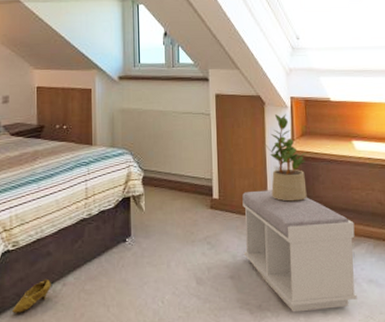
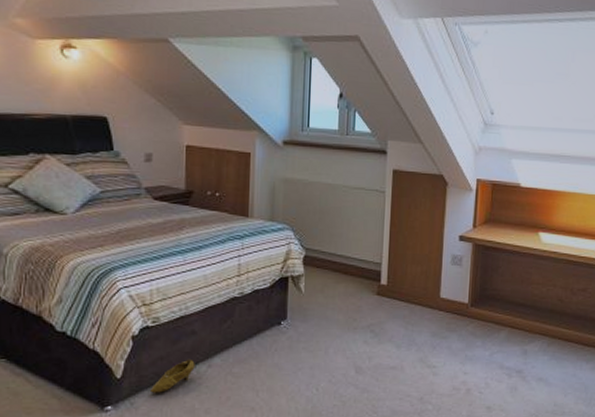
bench: present [242,190,357,313] -> none [409,279,530,407]
potted plant: present [263,114,307,202] -> none [442,197,489,293]

